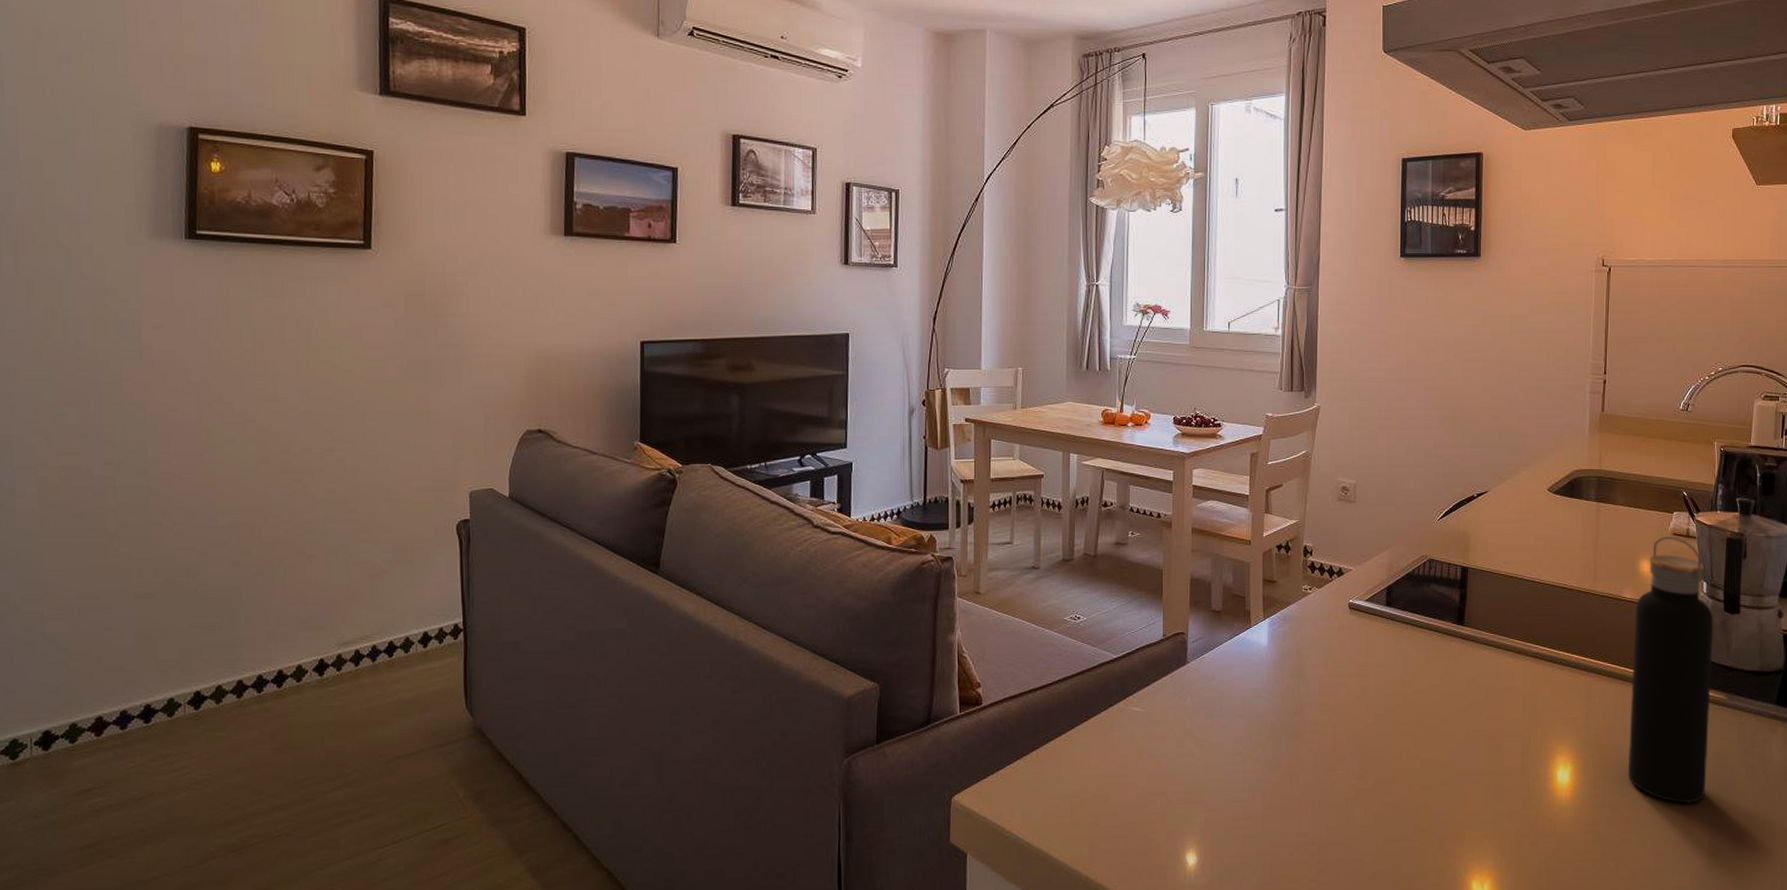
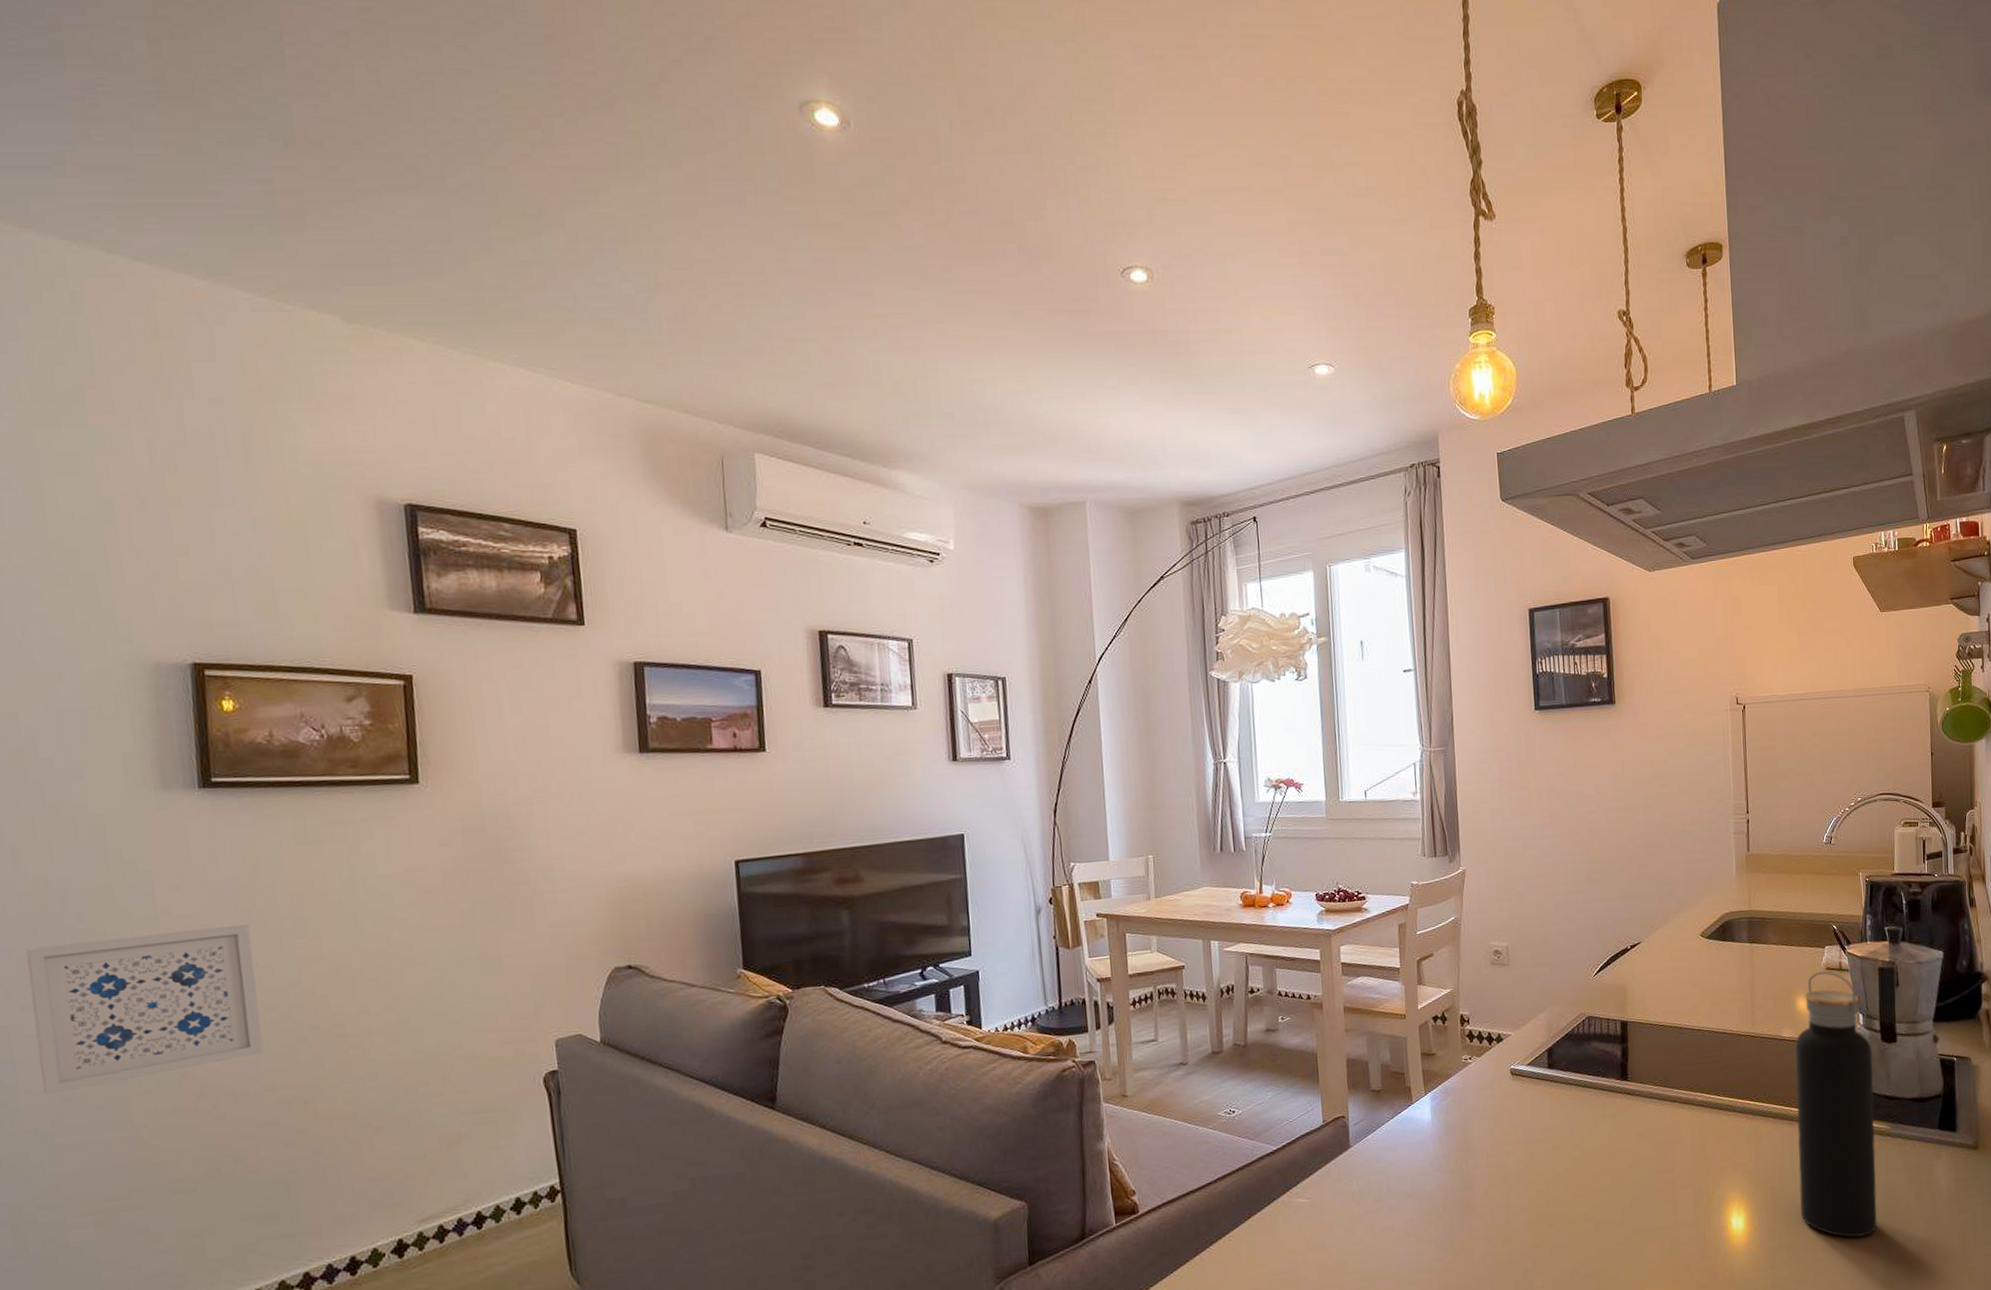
wall art: none [31,363,220,500] -> present [25,923,264,1095]

